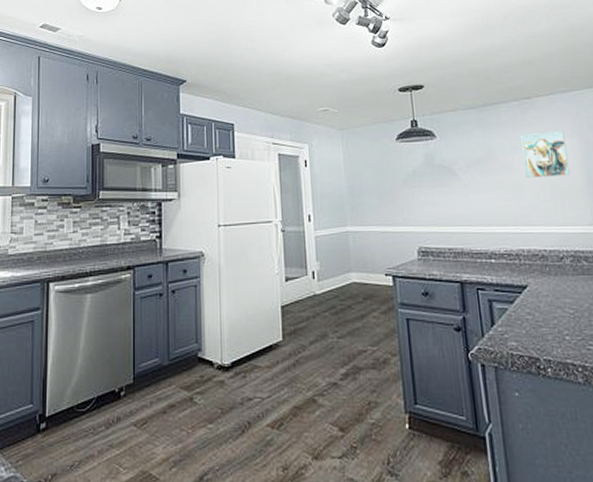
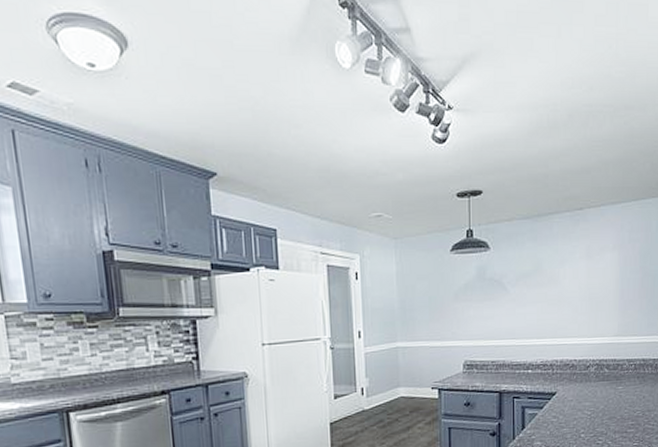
wall art: present [519,131,570,177] -> none [567,244,607,291]

